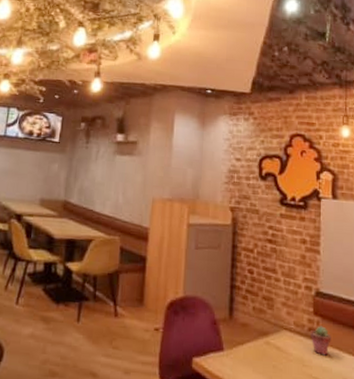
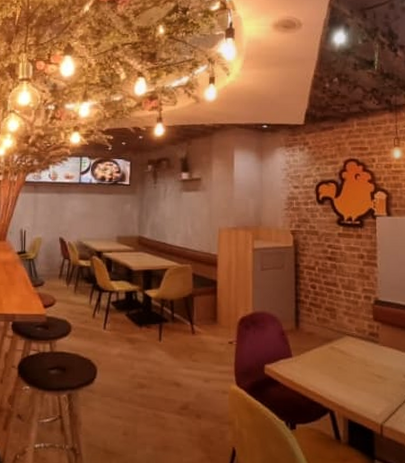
potted succulent: present [310,326,331,356] -> none [371,330,391,356]

